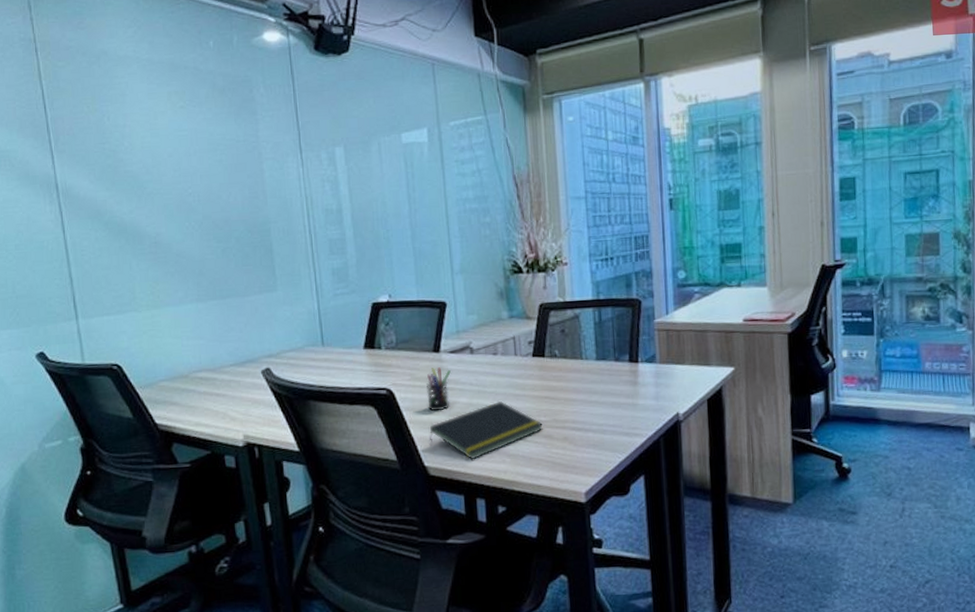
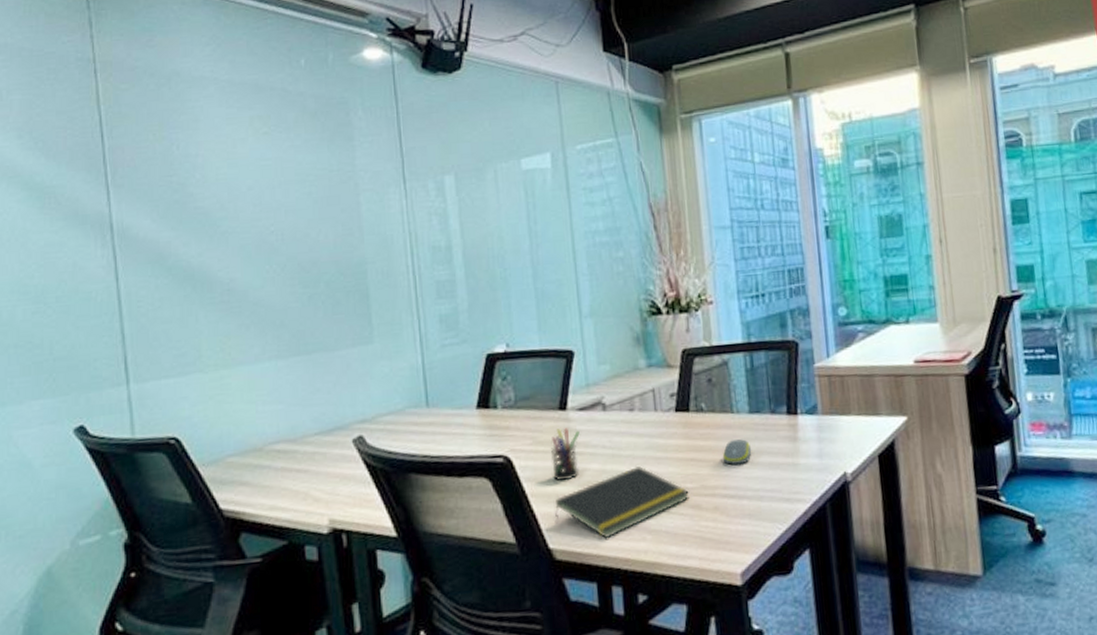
computer mouse: none [572,382,598,403] -> present [722,439,752,465]

